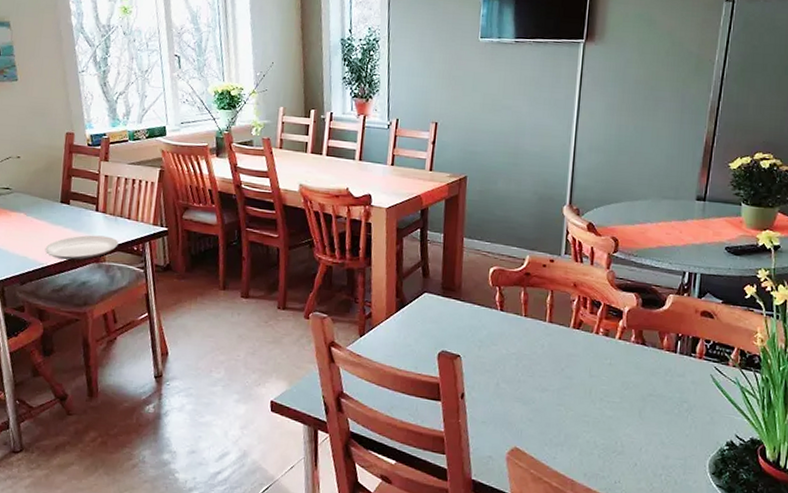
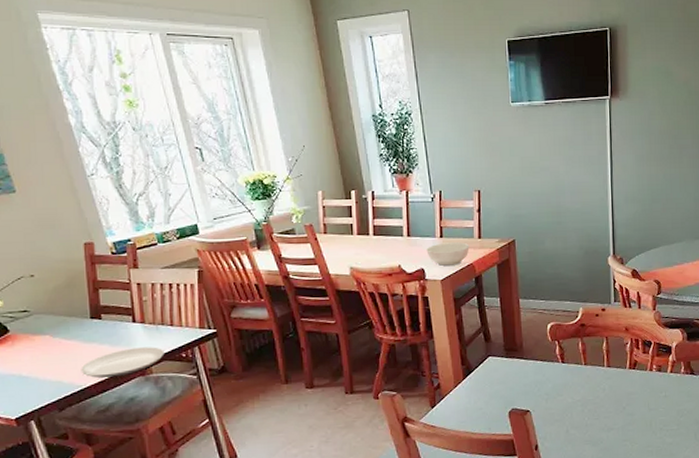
bowl: none [376,171,420,195] -> present [426,242,470,266]

